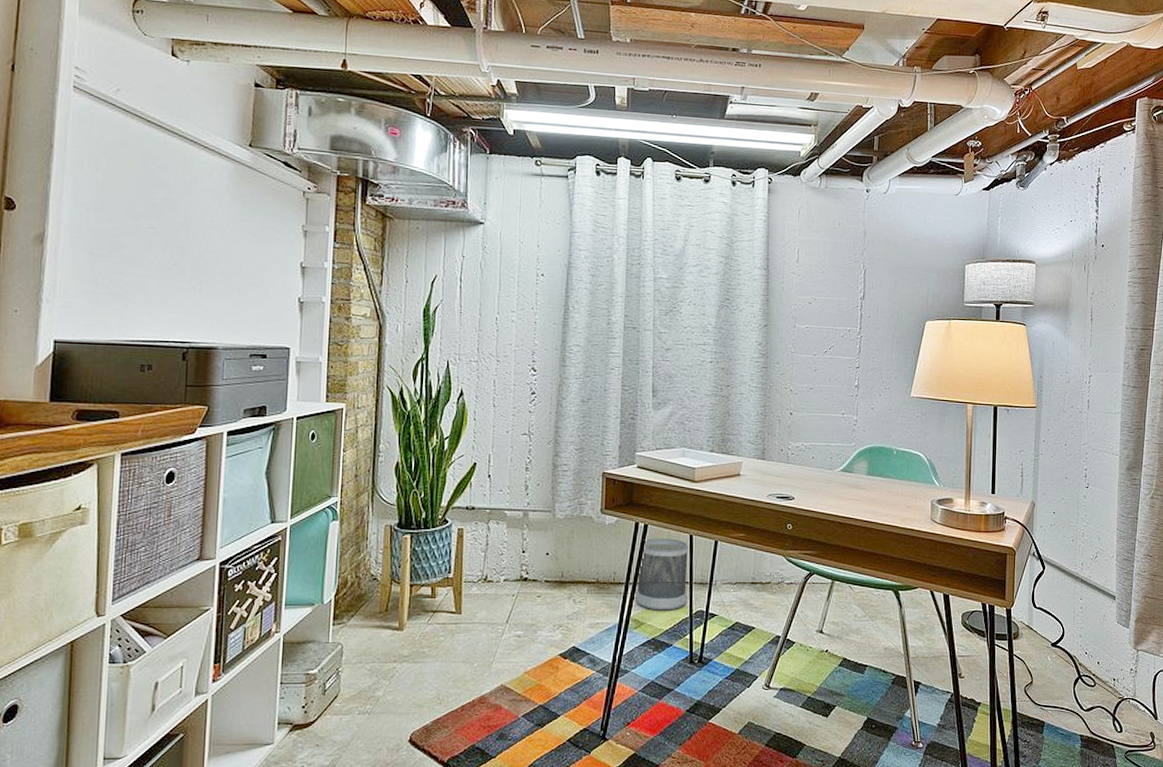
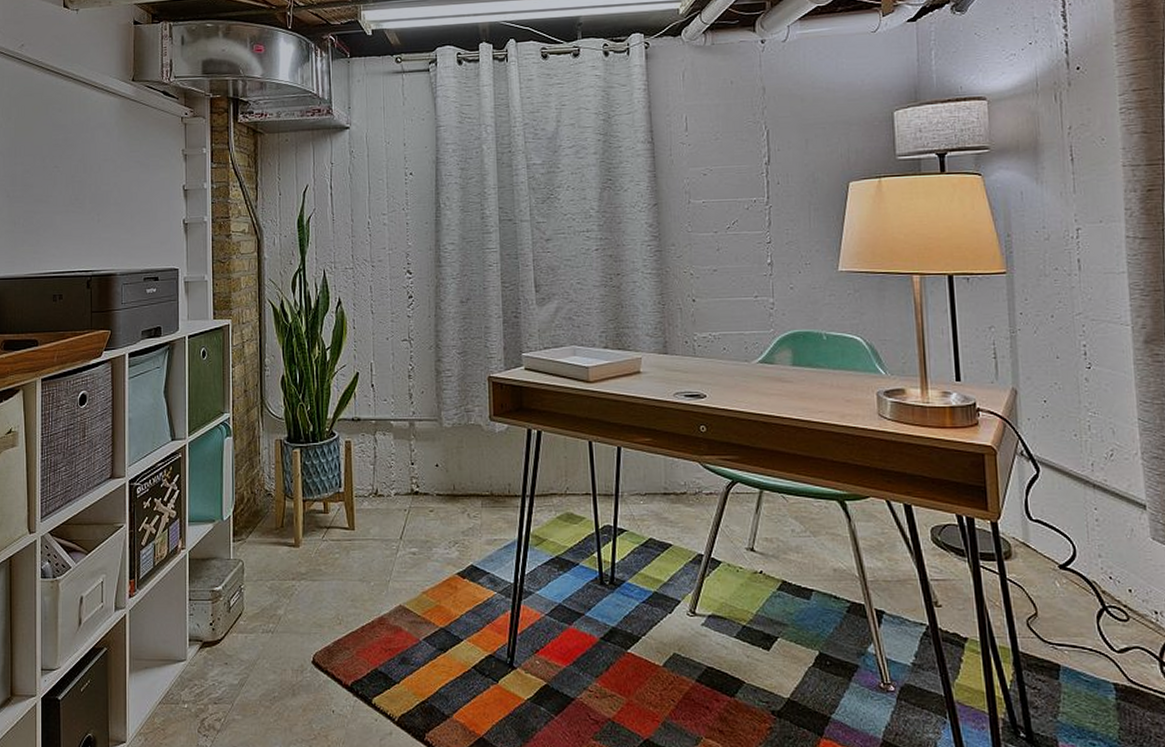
wastebasket: present [635,538,689,611] -> none [534,446,591,526]

